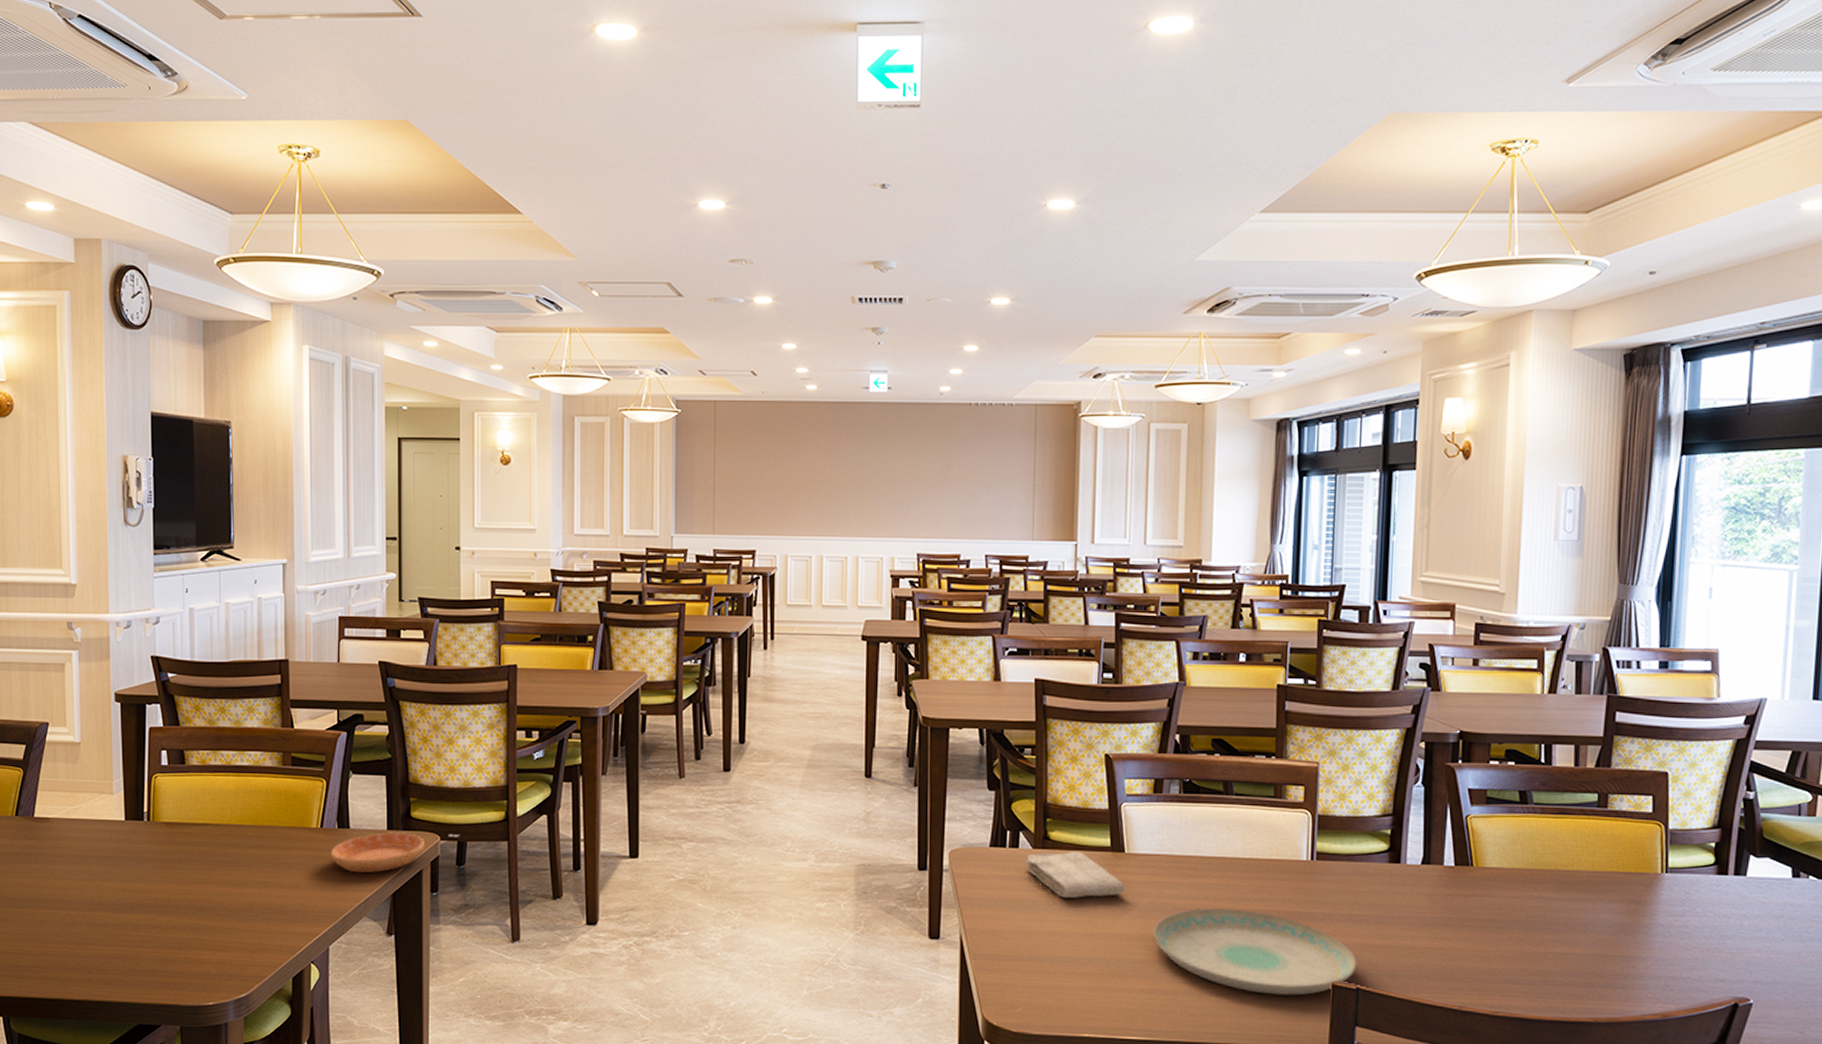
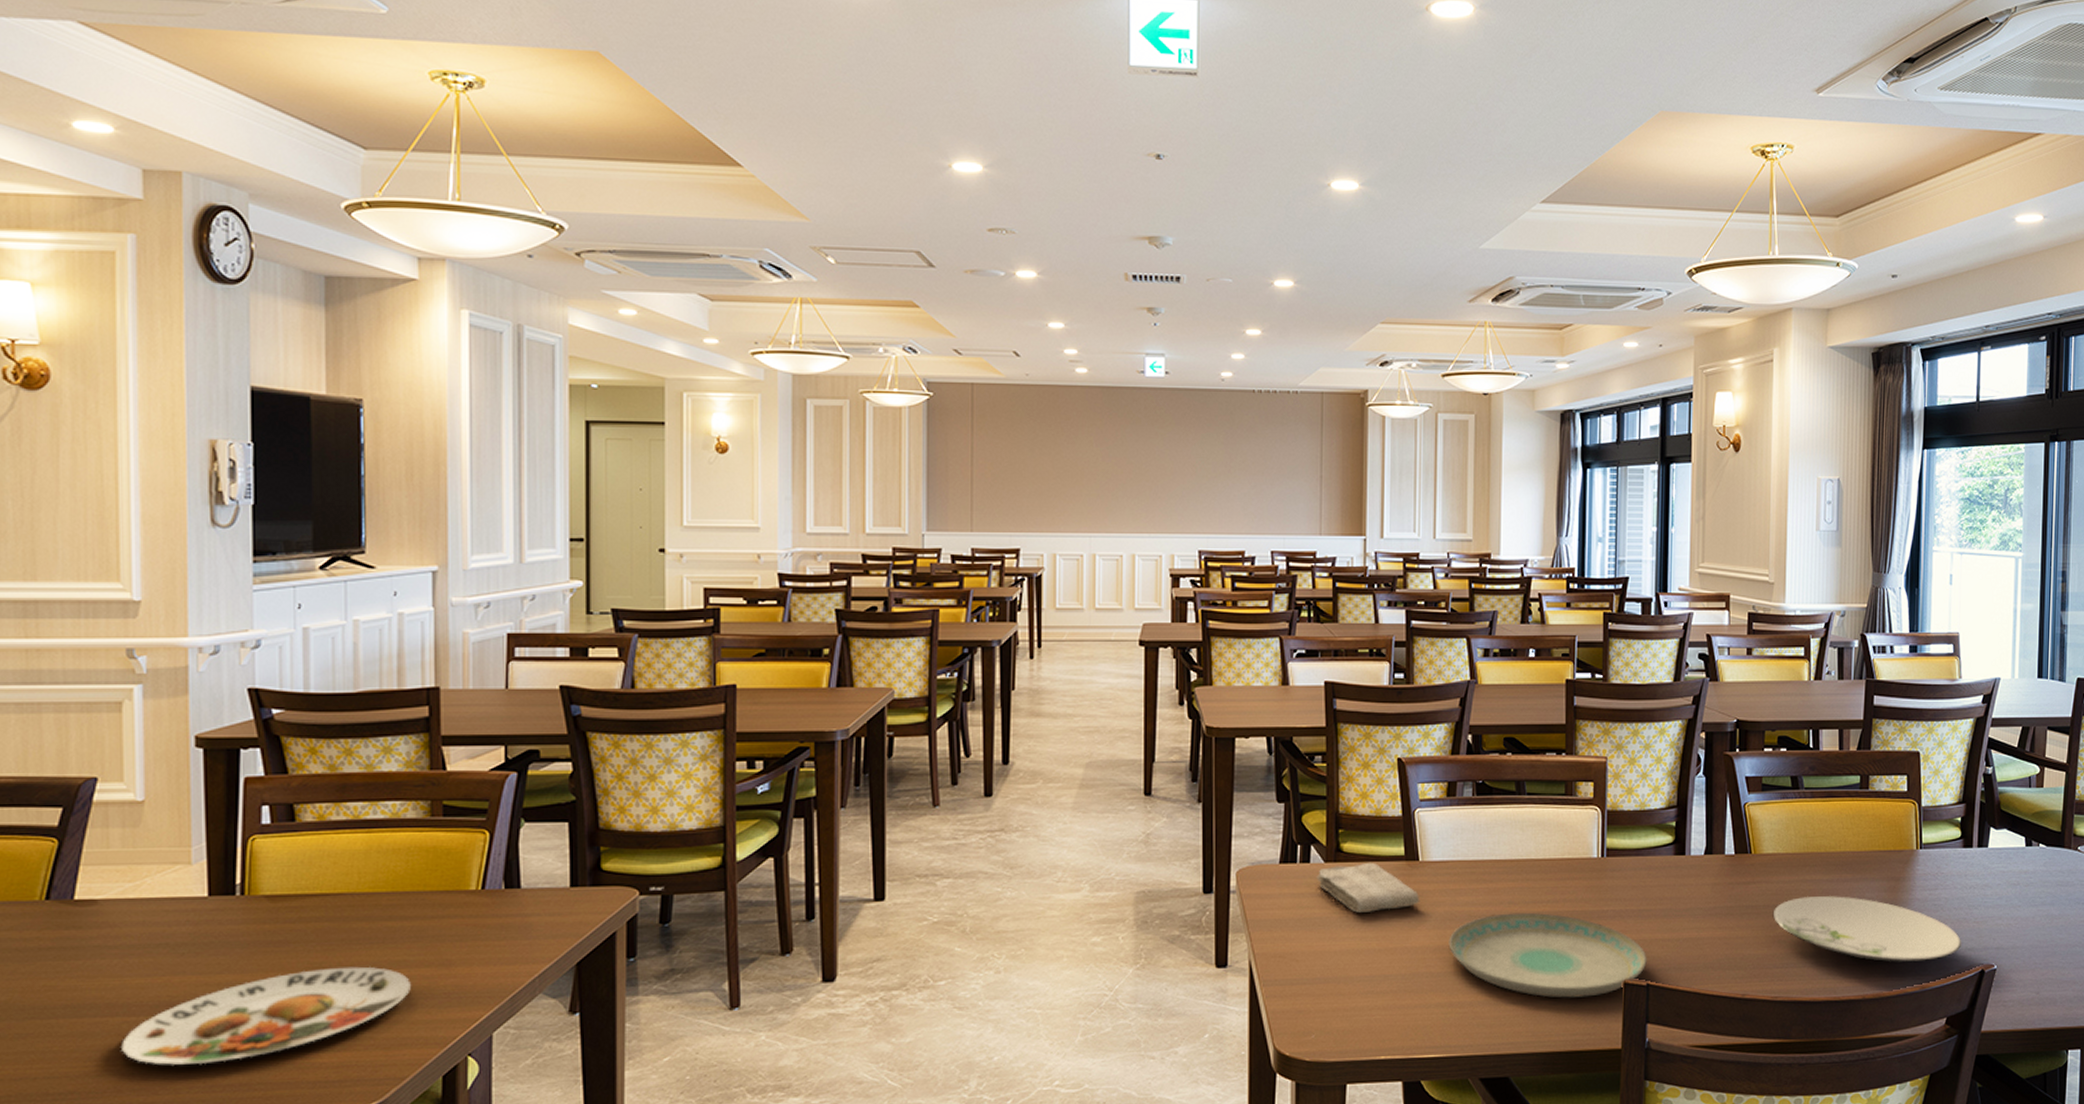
plate: none [67,883,269,953] -> present [121,966,411,1066]
saucer: present [330,832,425,873] -> none [495,889,619,942]
plate: none [1495,913,1711,990] -> present [1772,896,1961,963]

